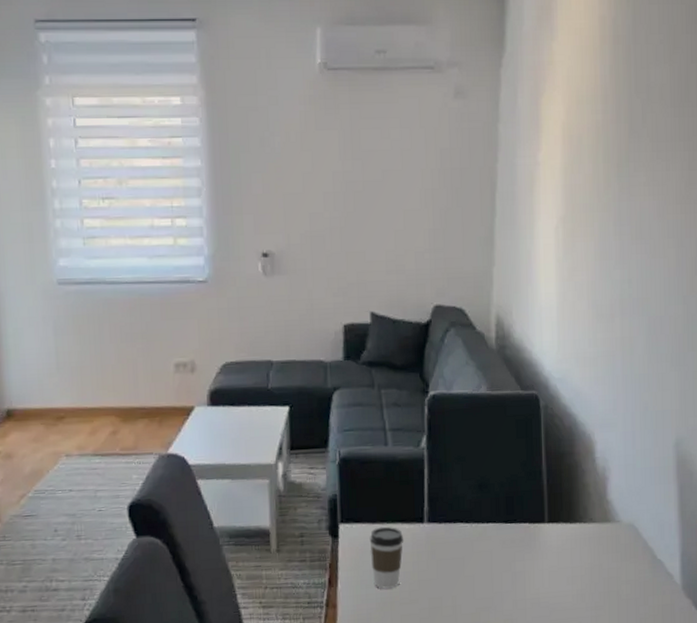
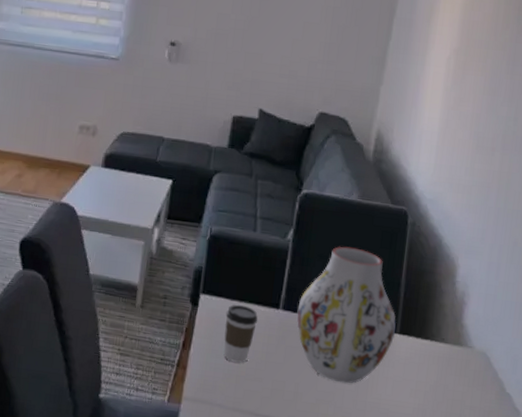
vase: none [443,443,544,586] -> present [296,246,396,384]

